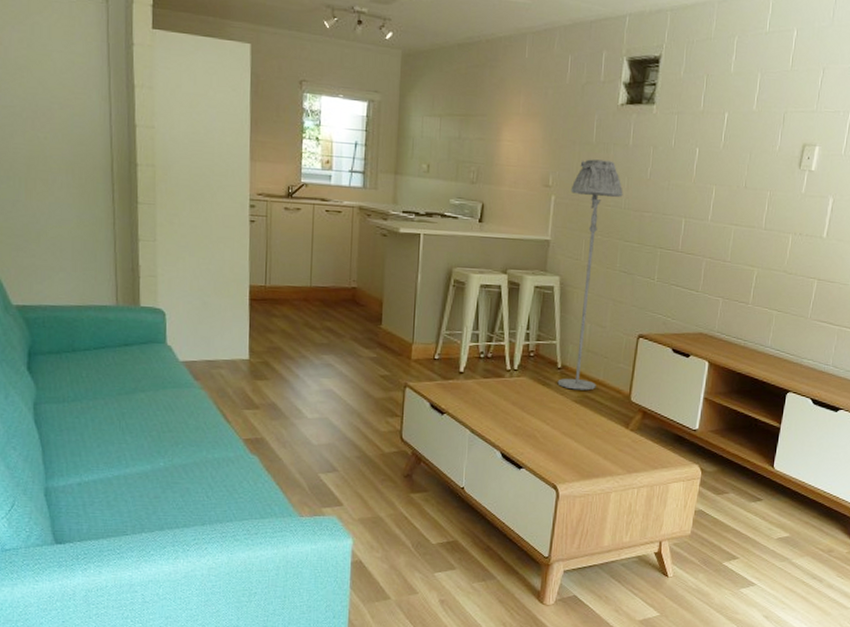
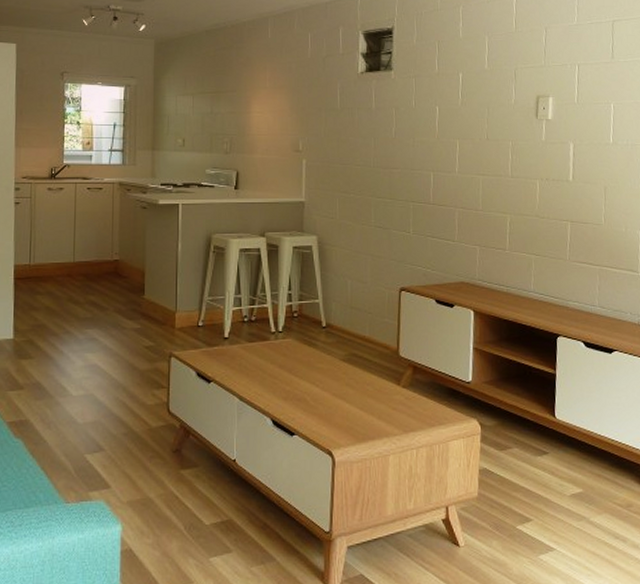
floor lamp: present [557,159,623,391] -> none [320,124,371,348]

